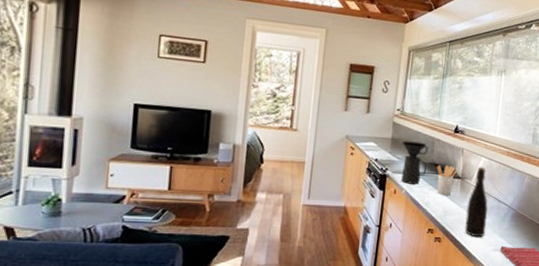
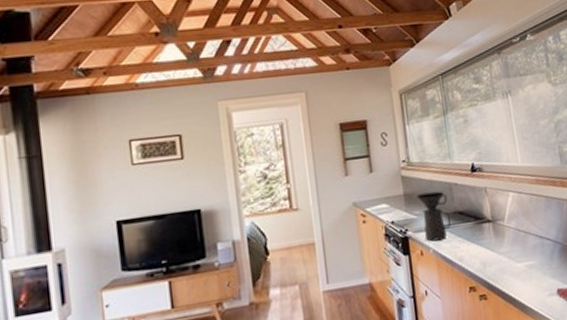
utensil holder: present [437,165,458,196] -> none [461,209,486,246]
bottle: present [464,166,488,238] -> none [506,203,535,286]

